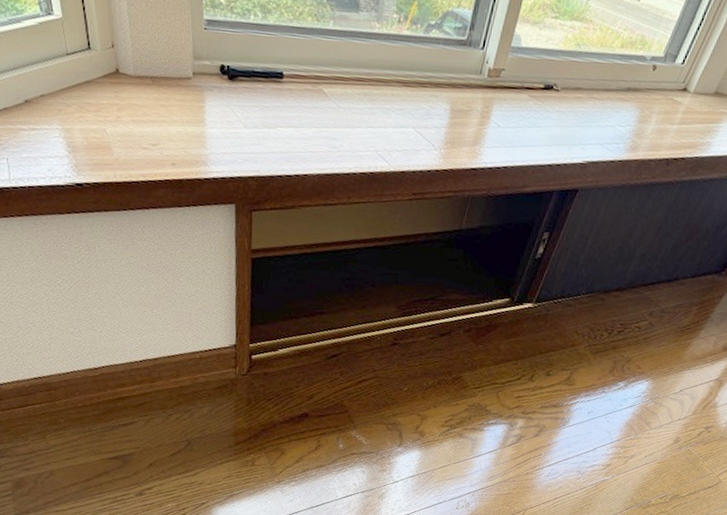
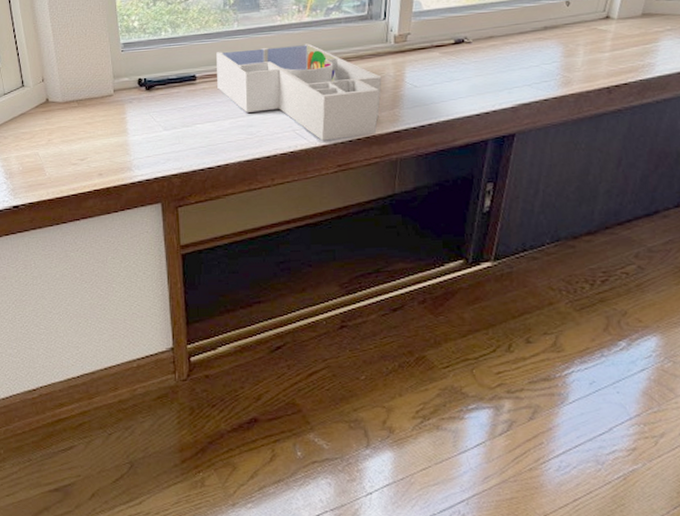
desk organizer: none [305,51,470,168] -> present [216,43,382,141]

